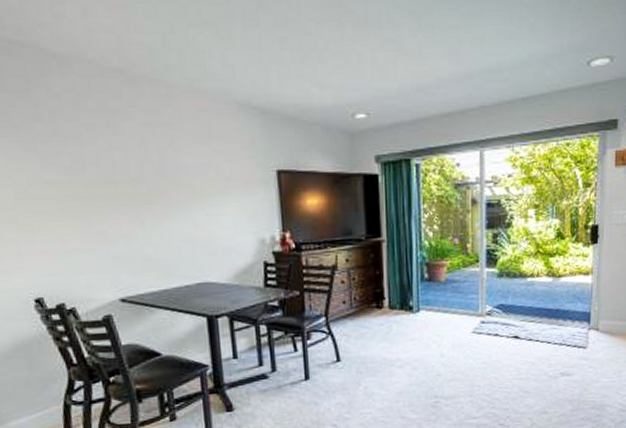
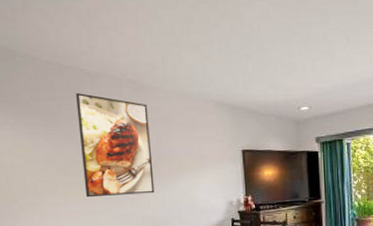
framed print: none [37,84,158,232] -> present [76,93,155,198]

